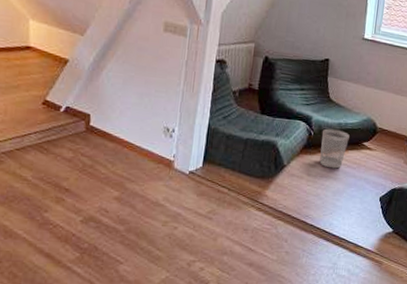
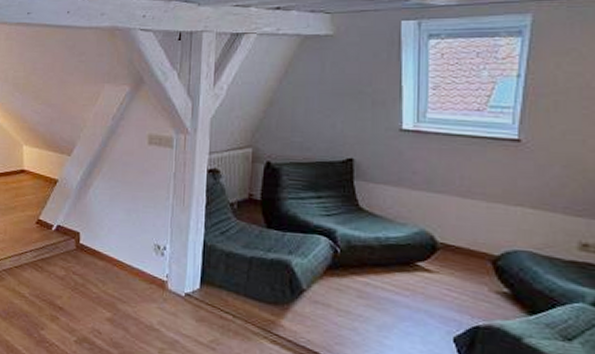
wastebasket: present [319,128,350,169] -> none [352,244,394,296]

